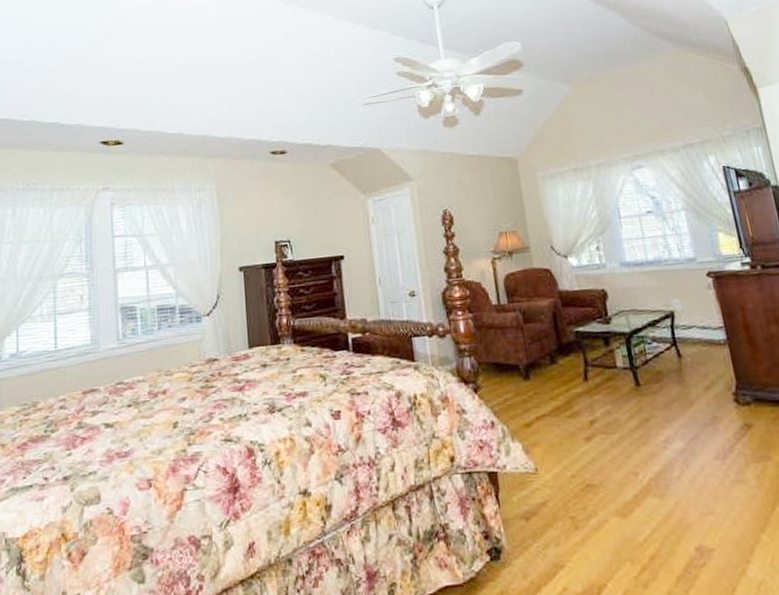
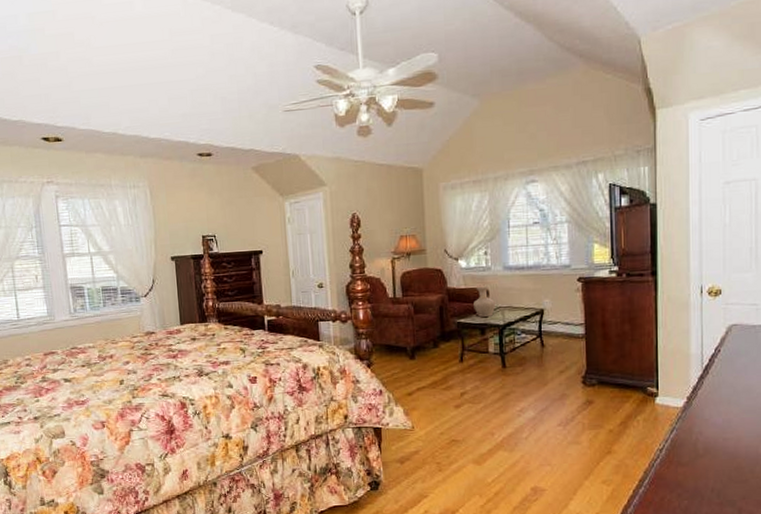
vase: none [591,287,618,325] -> present [474,287,496,318]

